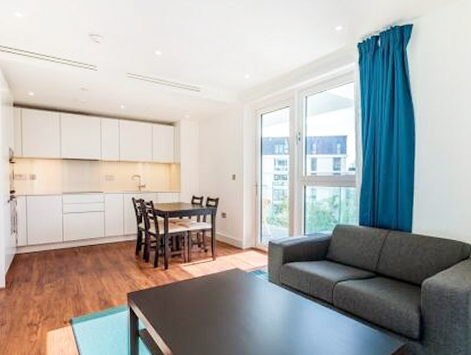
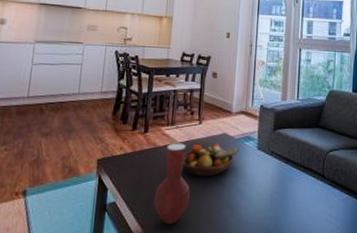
vase: none [178,278,211,347] -> present [153,143,191,224]
fruit bowl: none [201,277,251,307] -> present [182,143,239,177]

